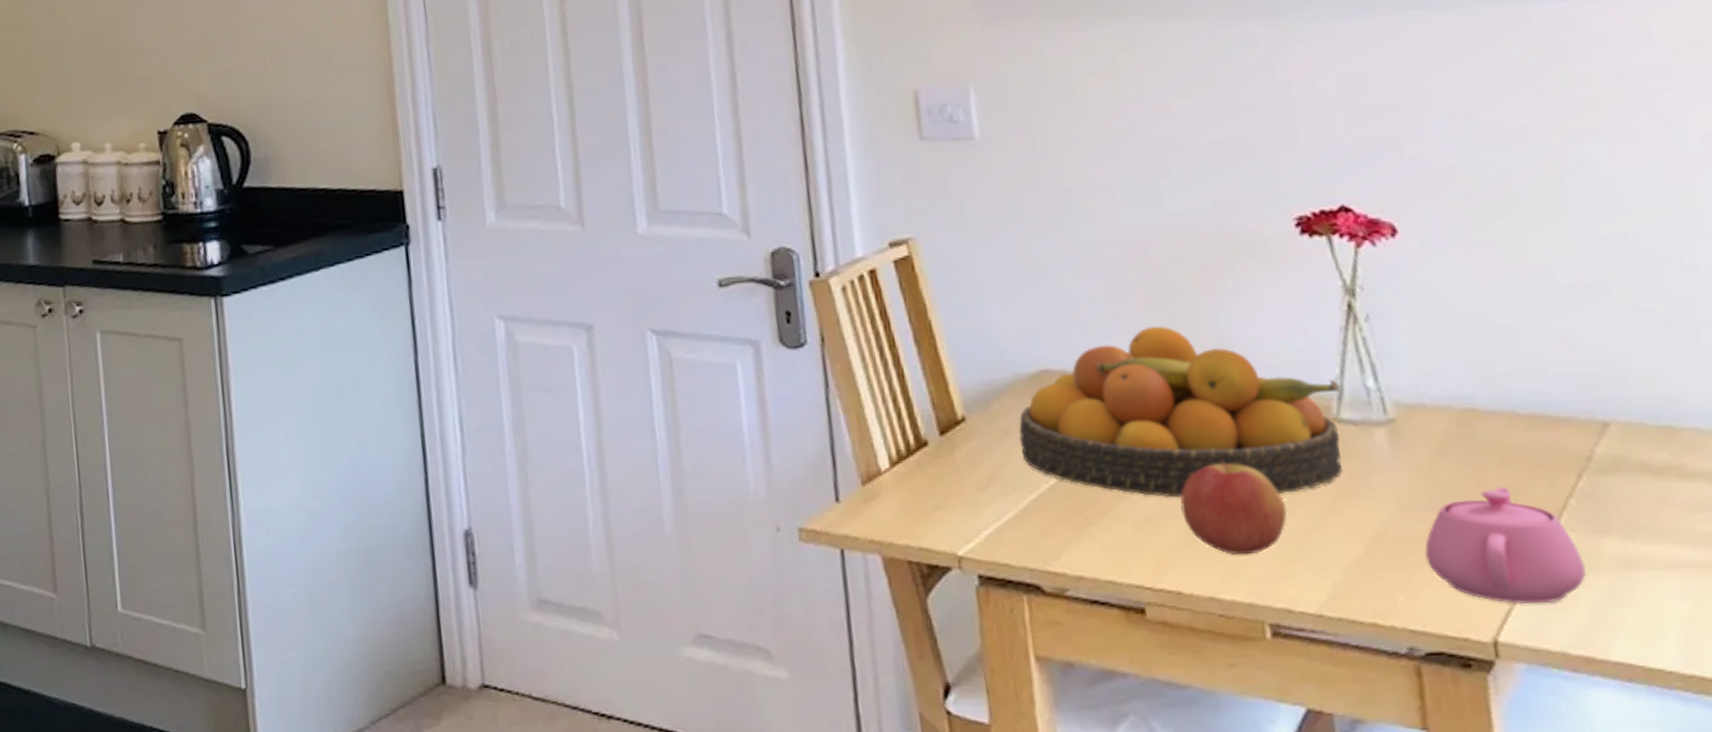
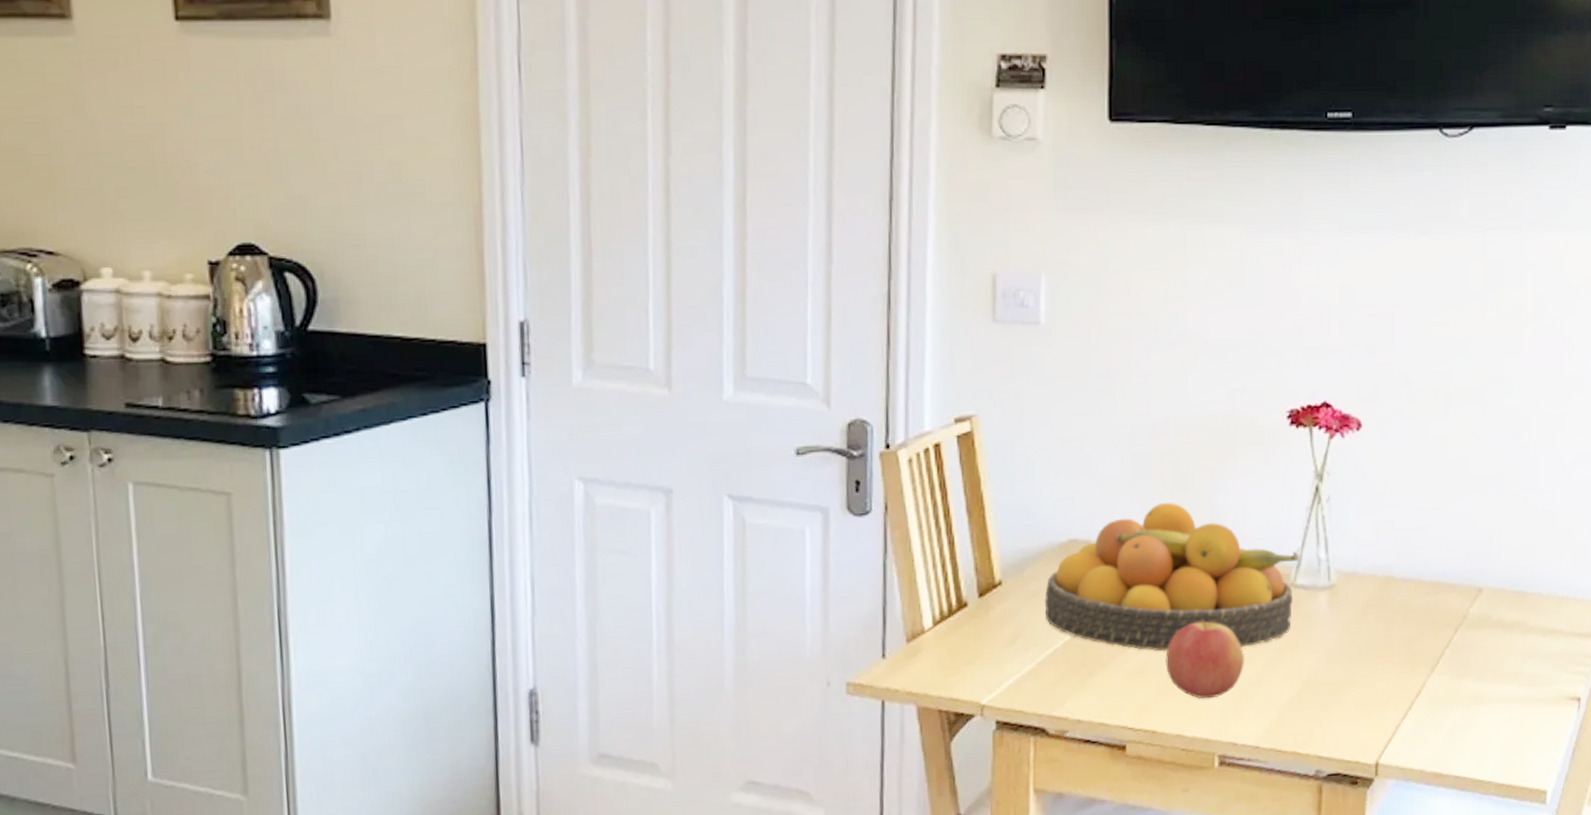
teapot: present [1424,486,1586,605] -> none [1339,639,1448,734]

